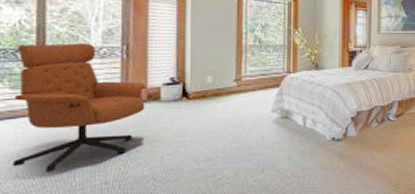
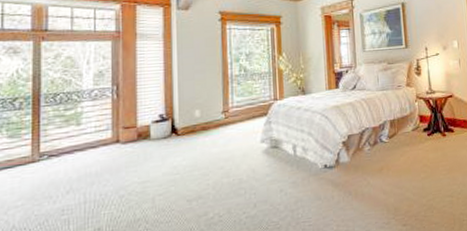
armchair: present [12,43,145,172] -> none [9,86,136,222]

